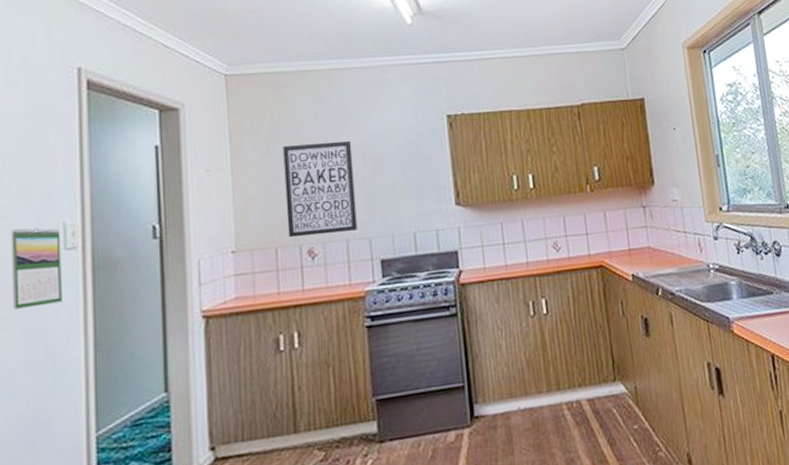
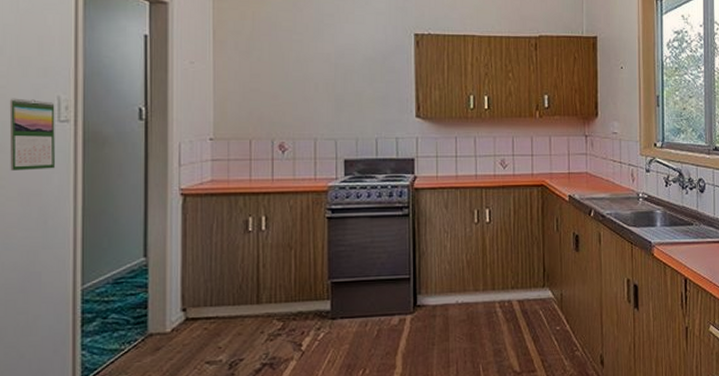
wall art: present [283,140,358,238] -> none [262,47,325,132]

